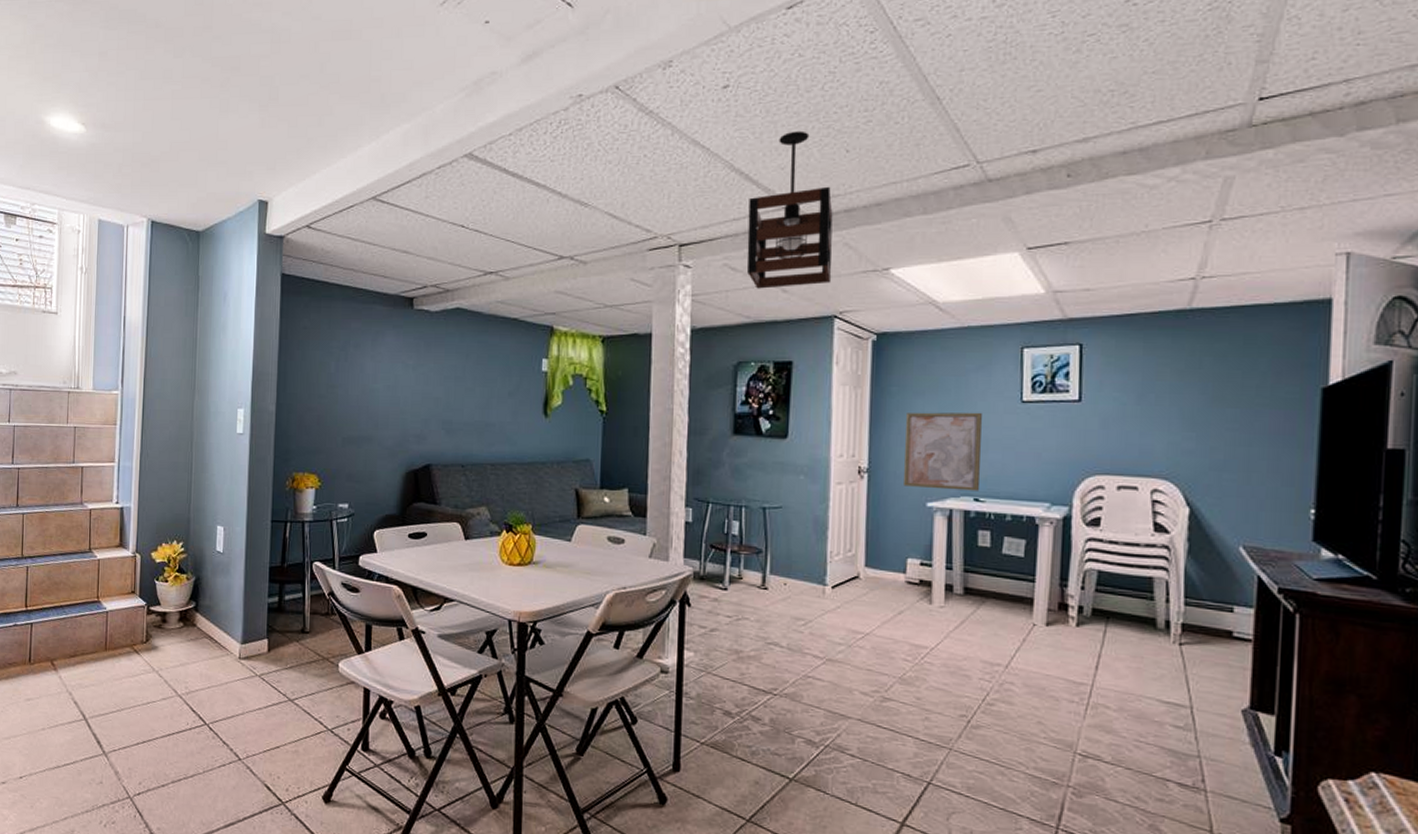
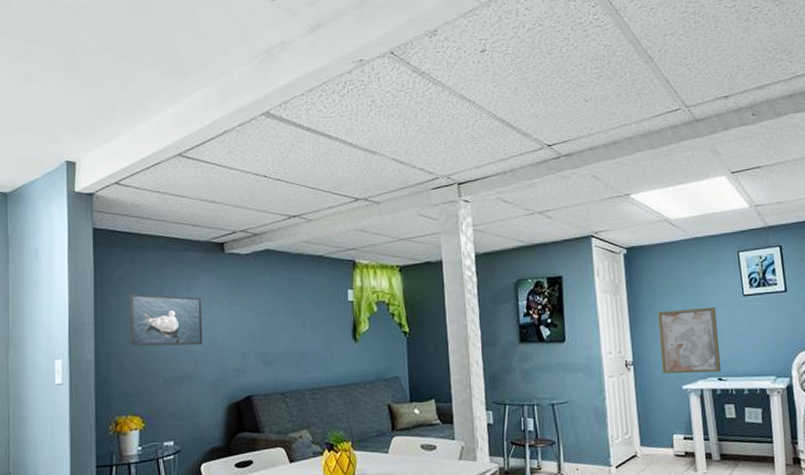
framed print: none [311,345,386,406] -> present [129,293,203,346]
pendant light: present [746,130,833,289] -> none [512,85,586,217]

